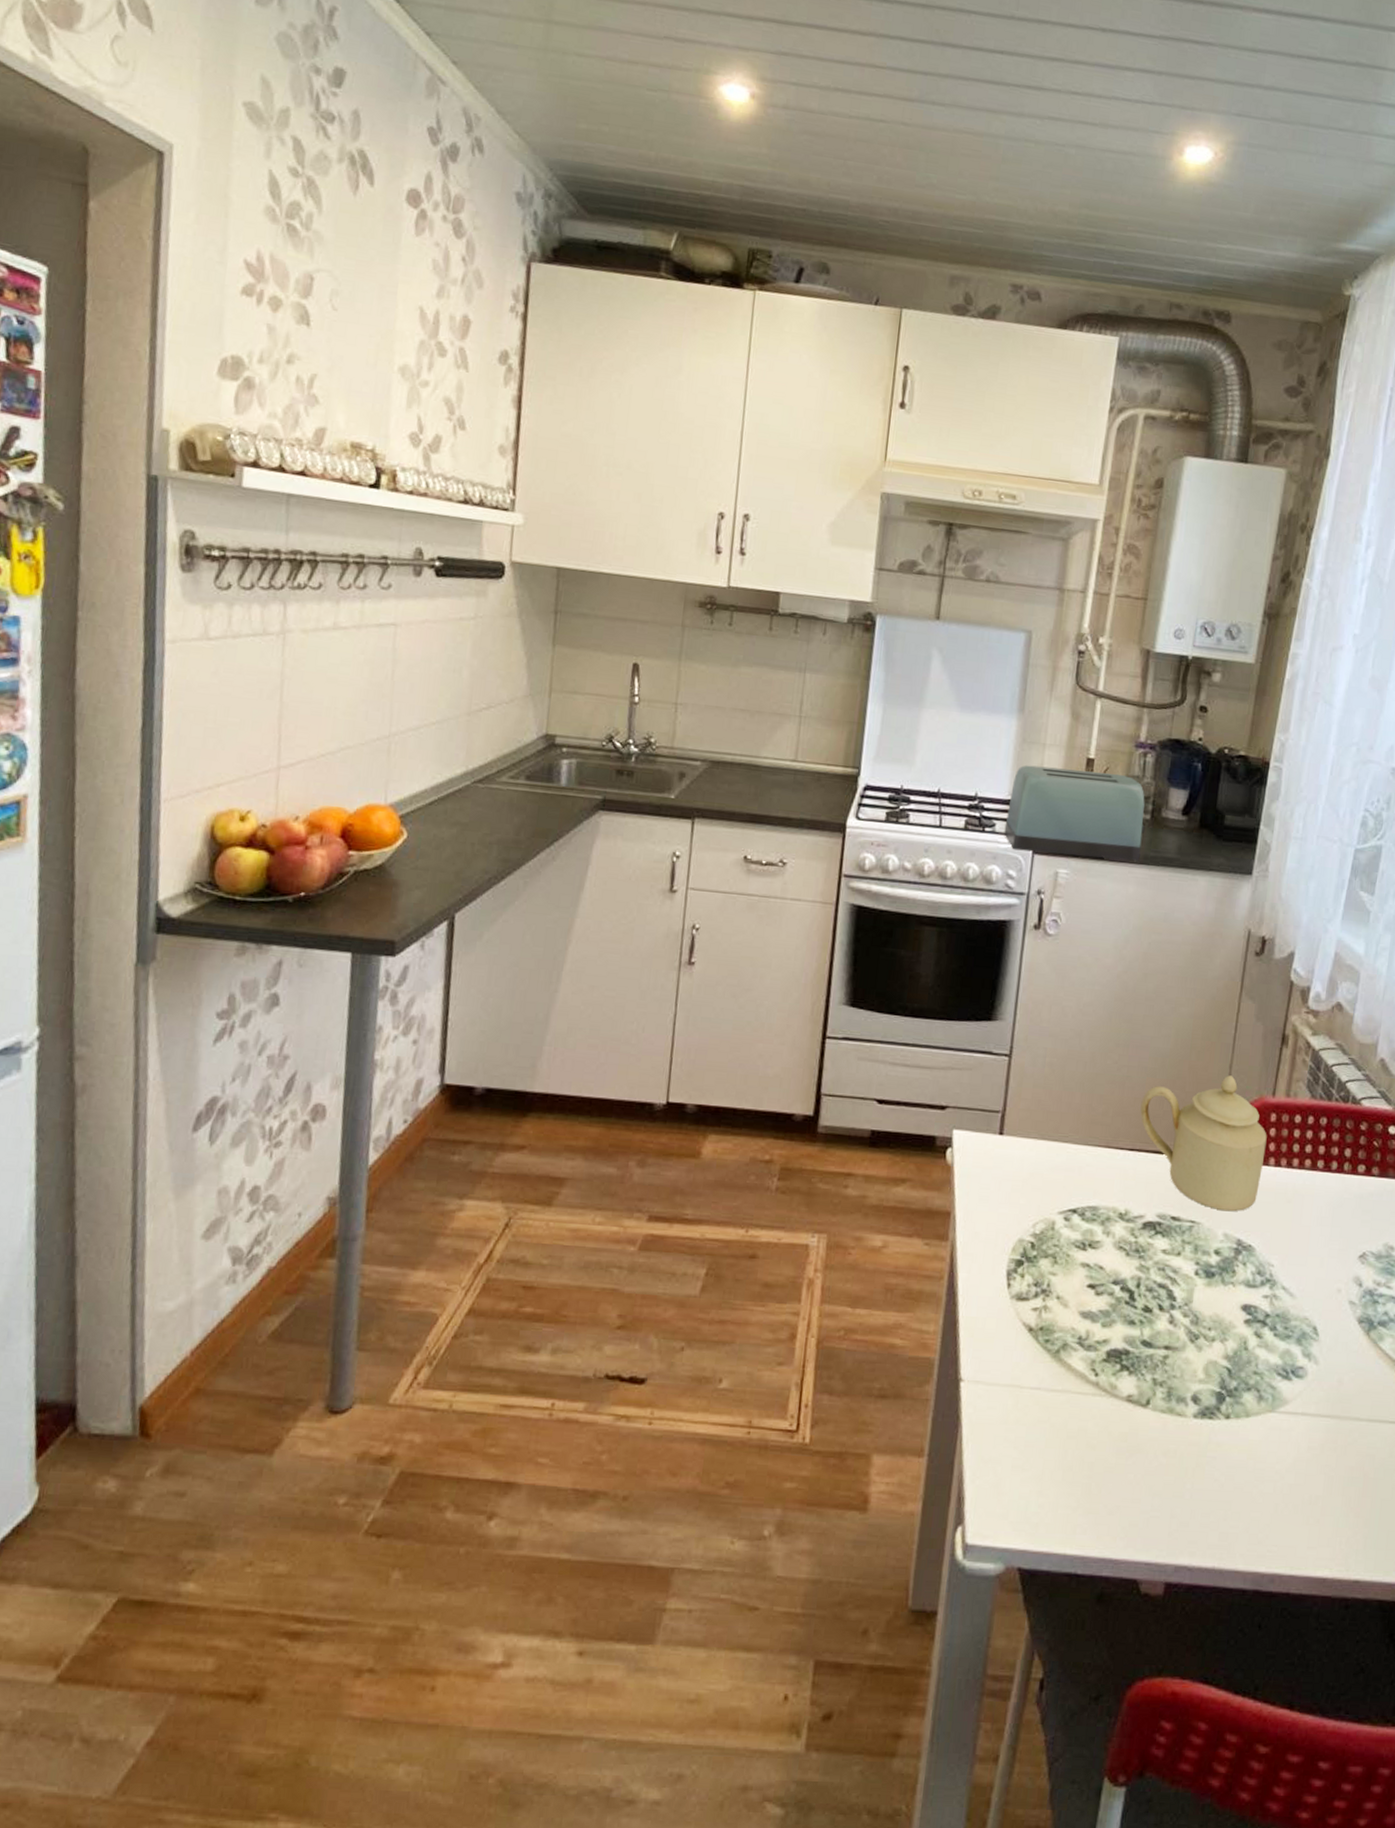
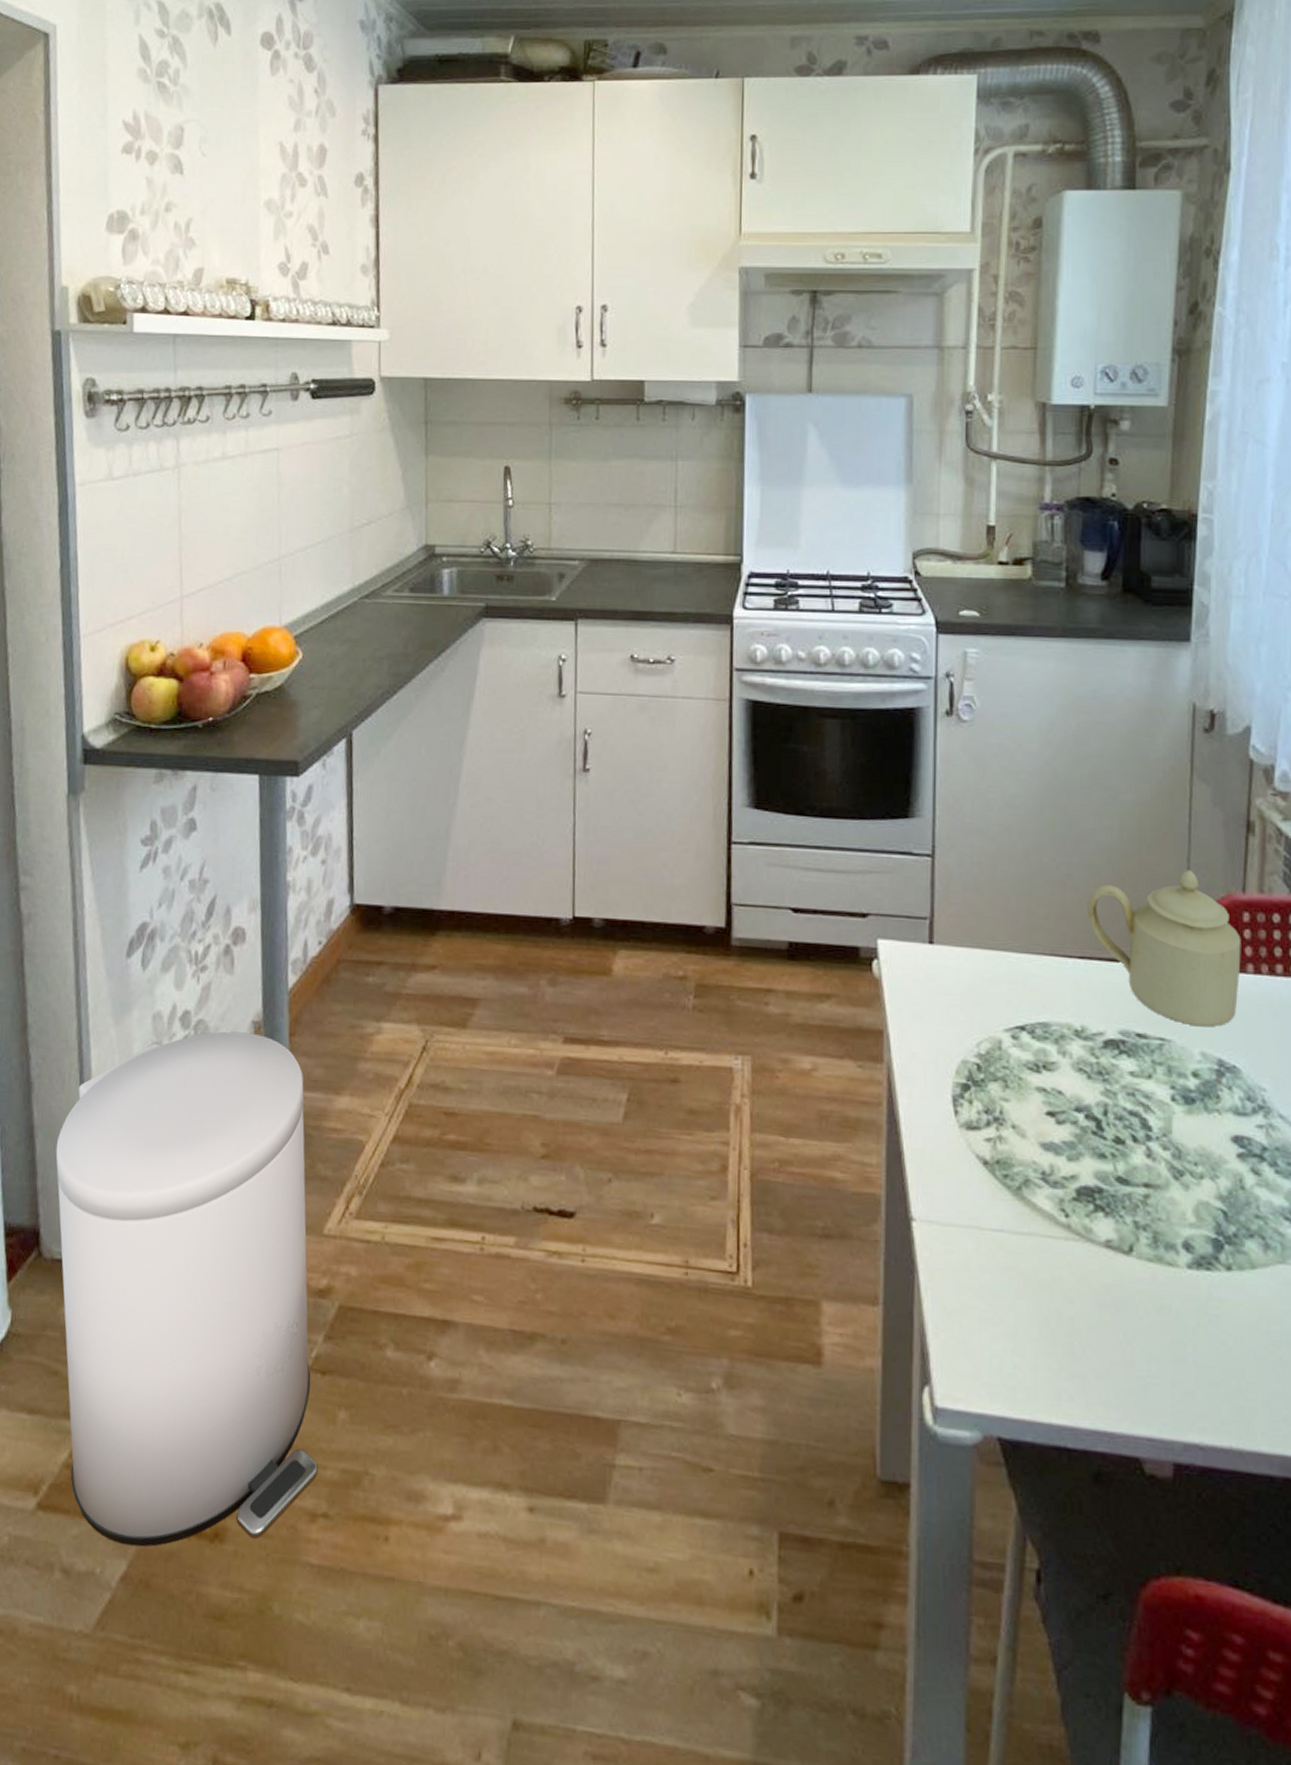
pedal bin: none [97,1207,379,1712] -> present [55,1031,318,1547]
toaster: present [1004,765,1146,862] -> none [903,538,1061,635]

